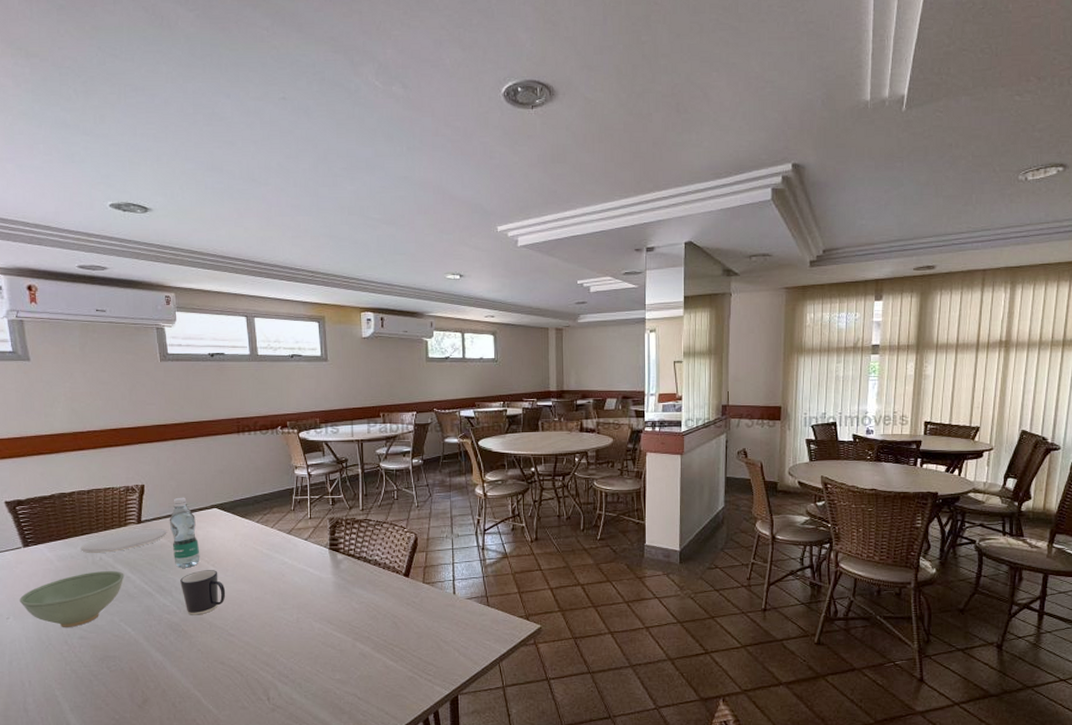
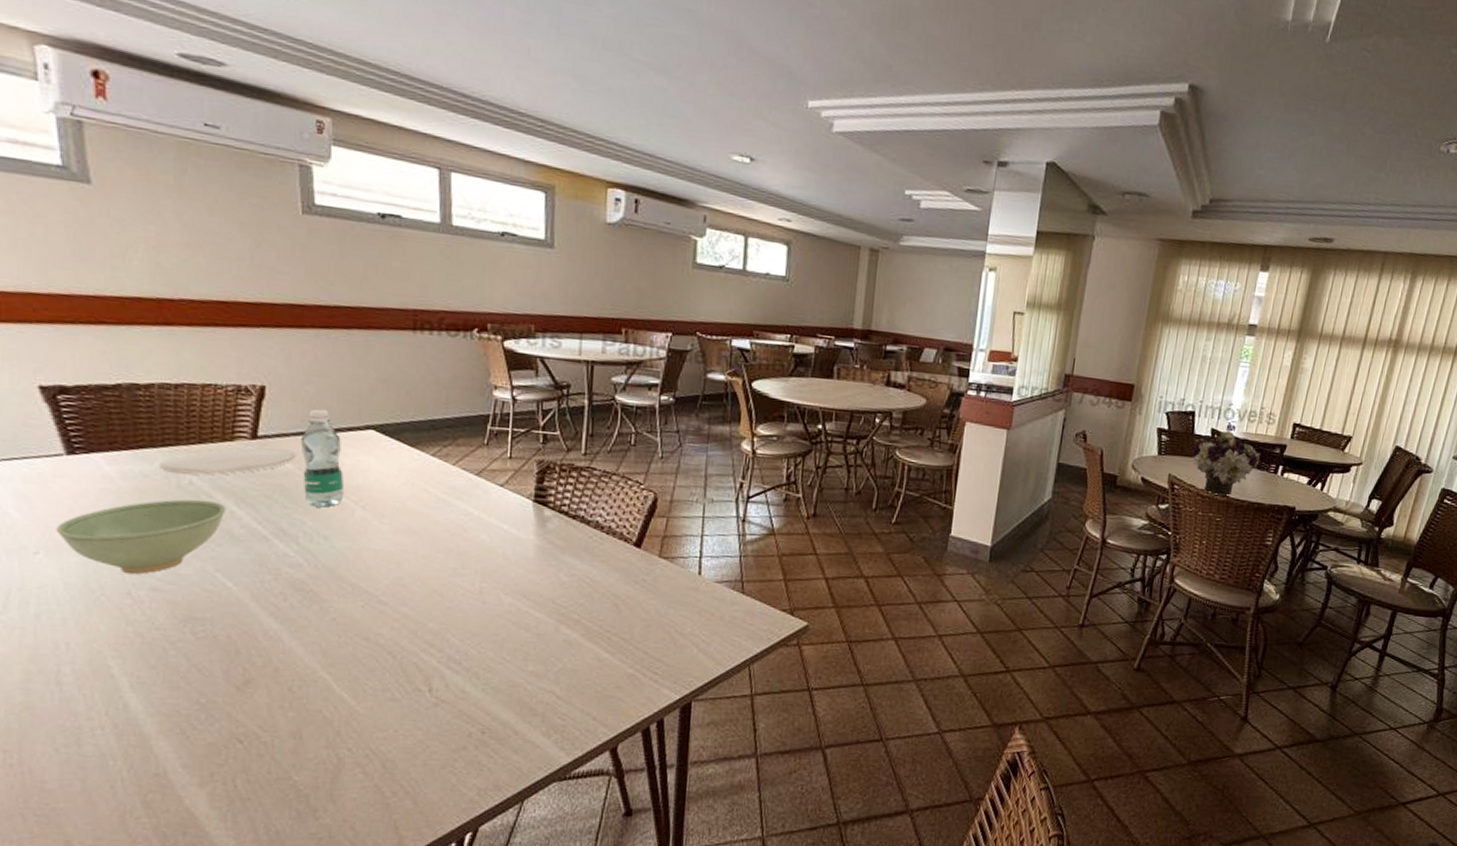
mug: present [180,570,226,615] -> none [312,512,379,573]
flower arrangement: none [836,434,900,489] -> present [1190,430,1261,496]

